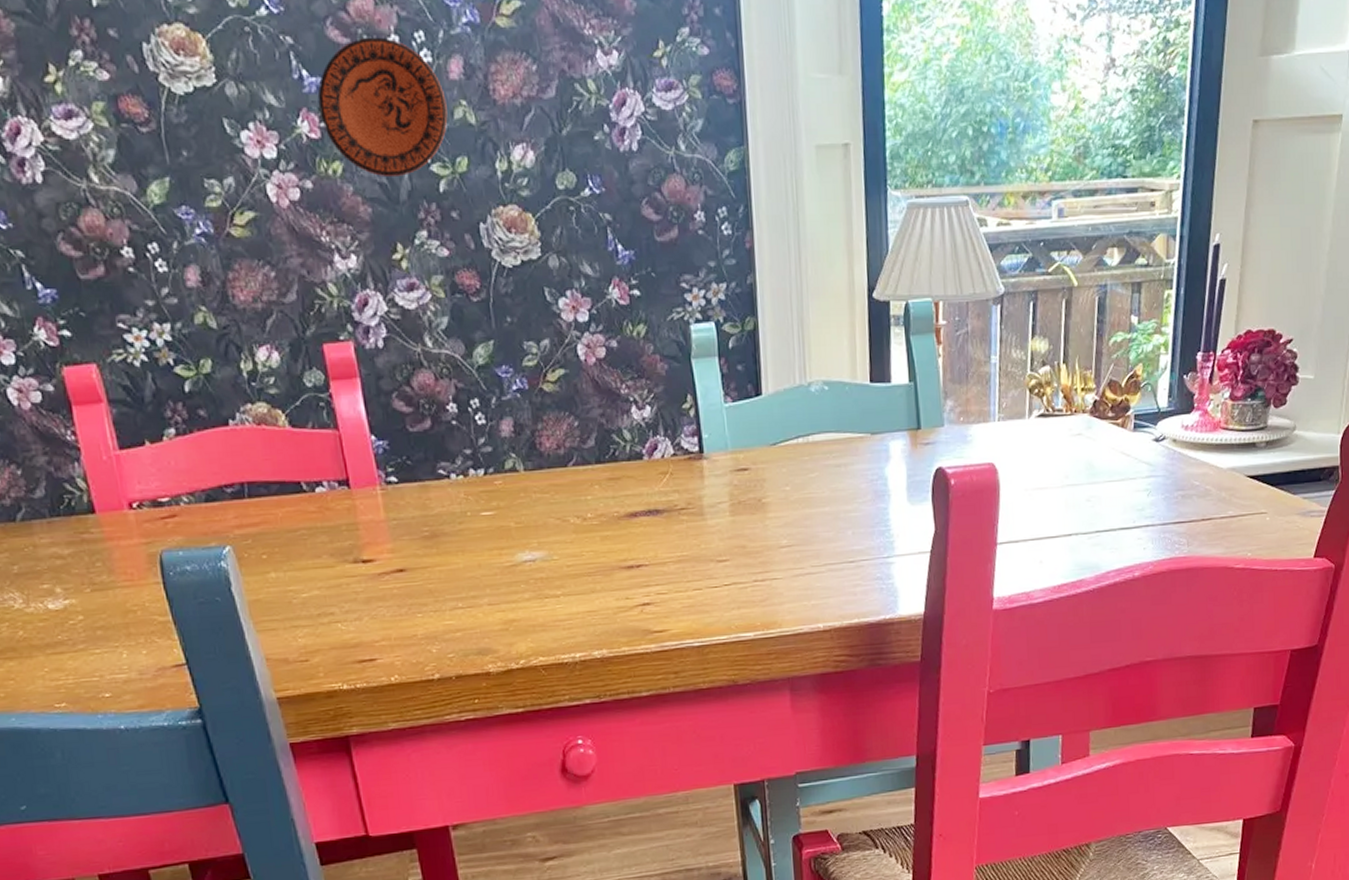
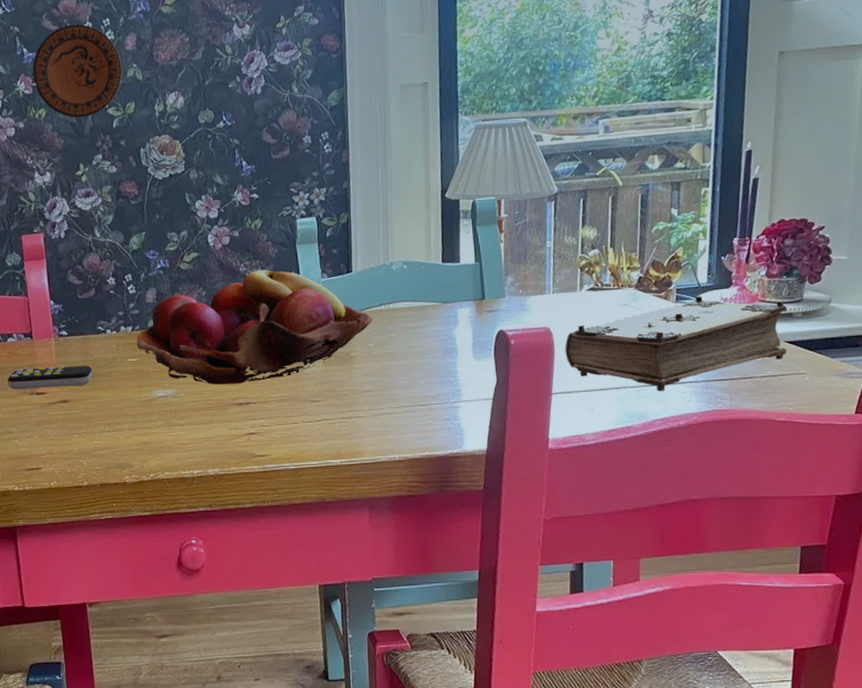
remote control: none [319,522,437,557] -> present [7,365,93,390]
fruit basket: none [491,392,788,543] -> present [136,270,372,385]
book: none [1011,423,1251,538] -> present [565,296,788,392]

